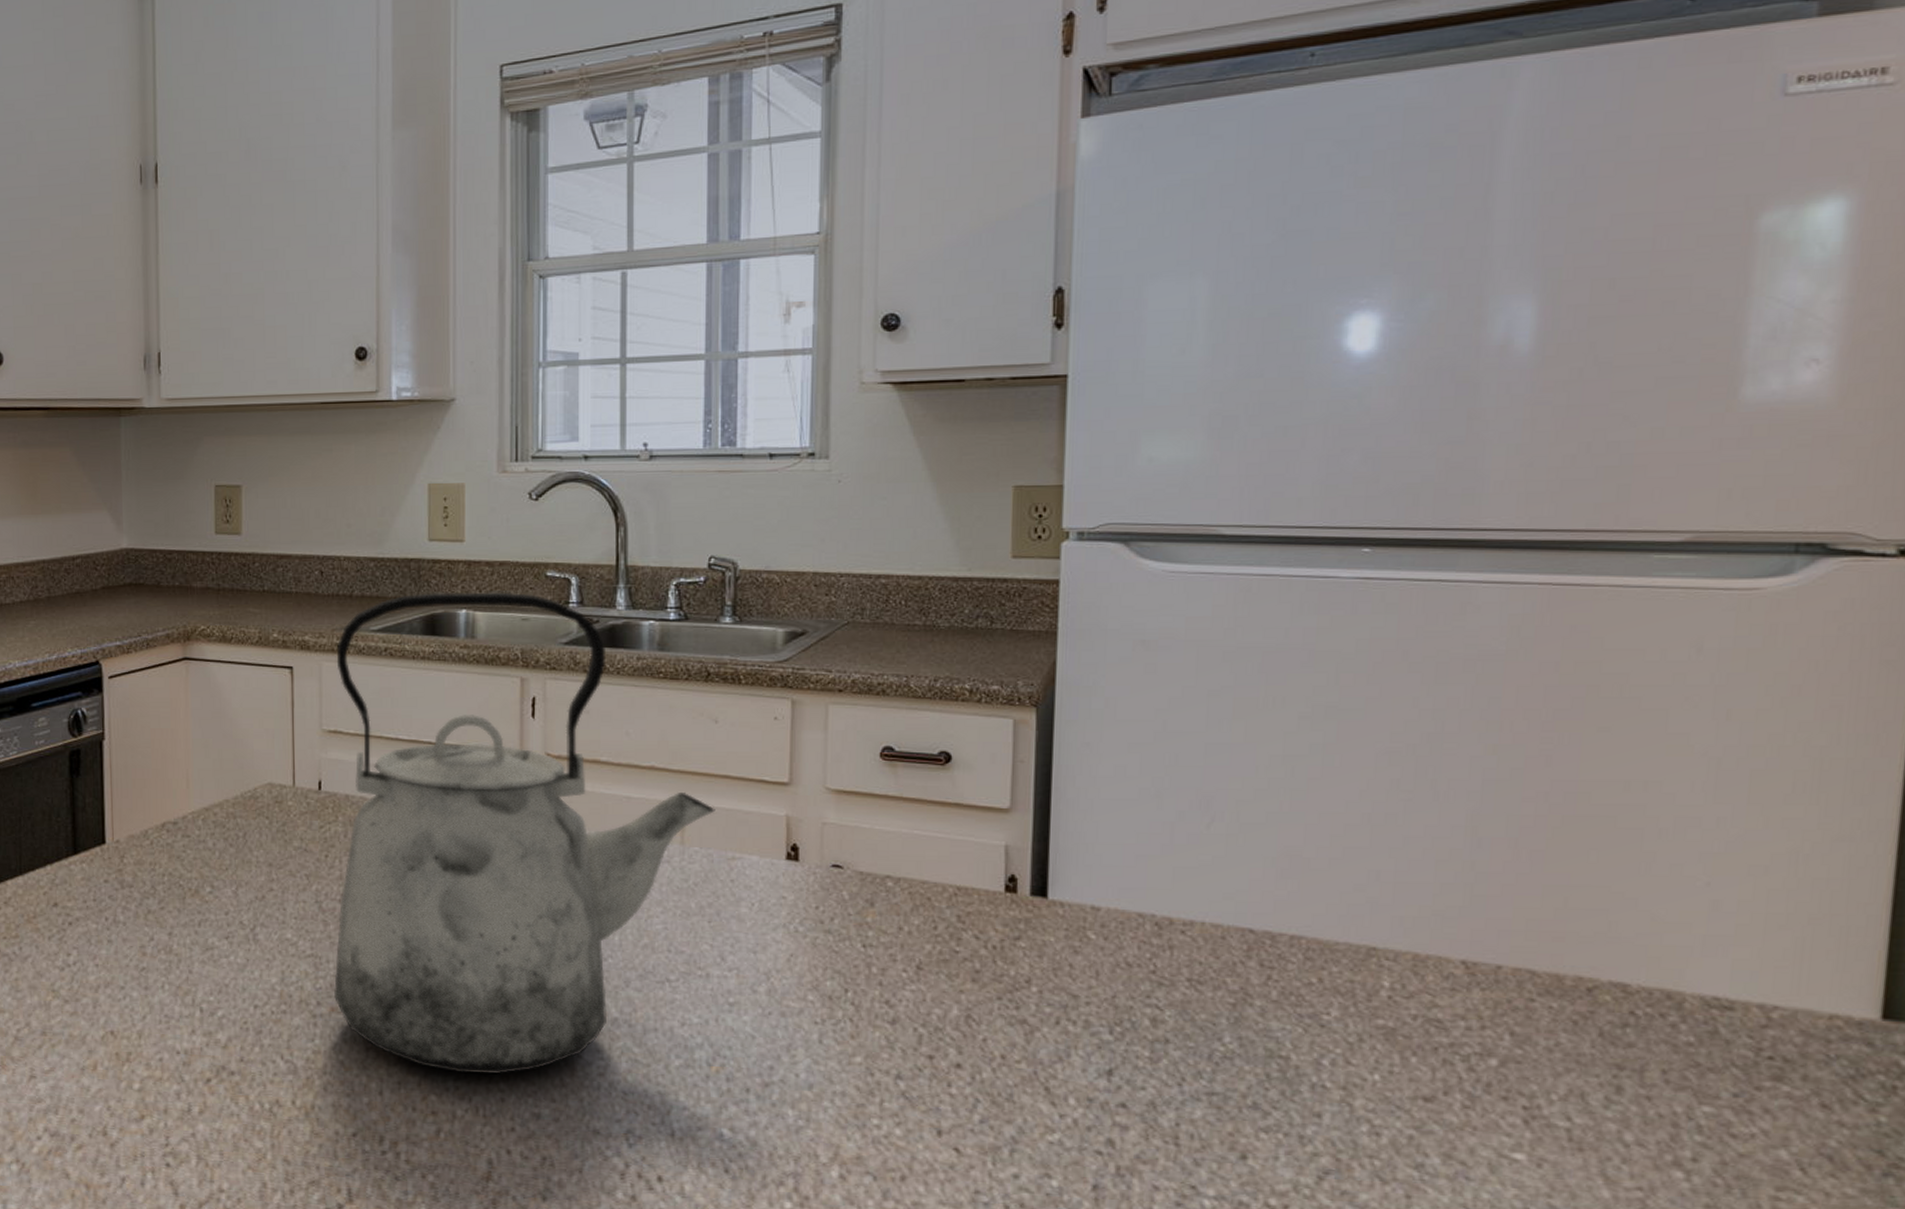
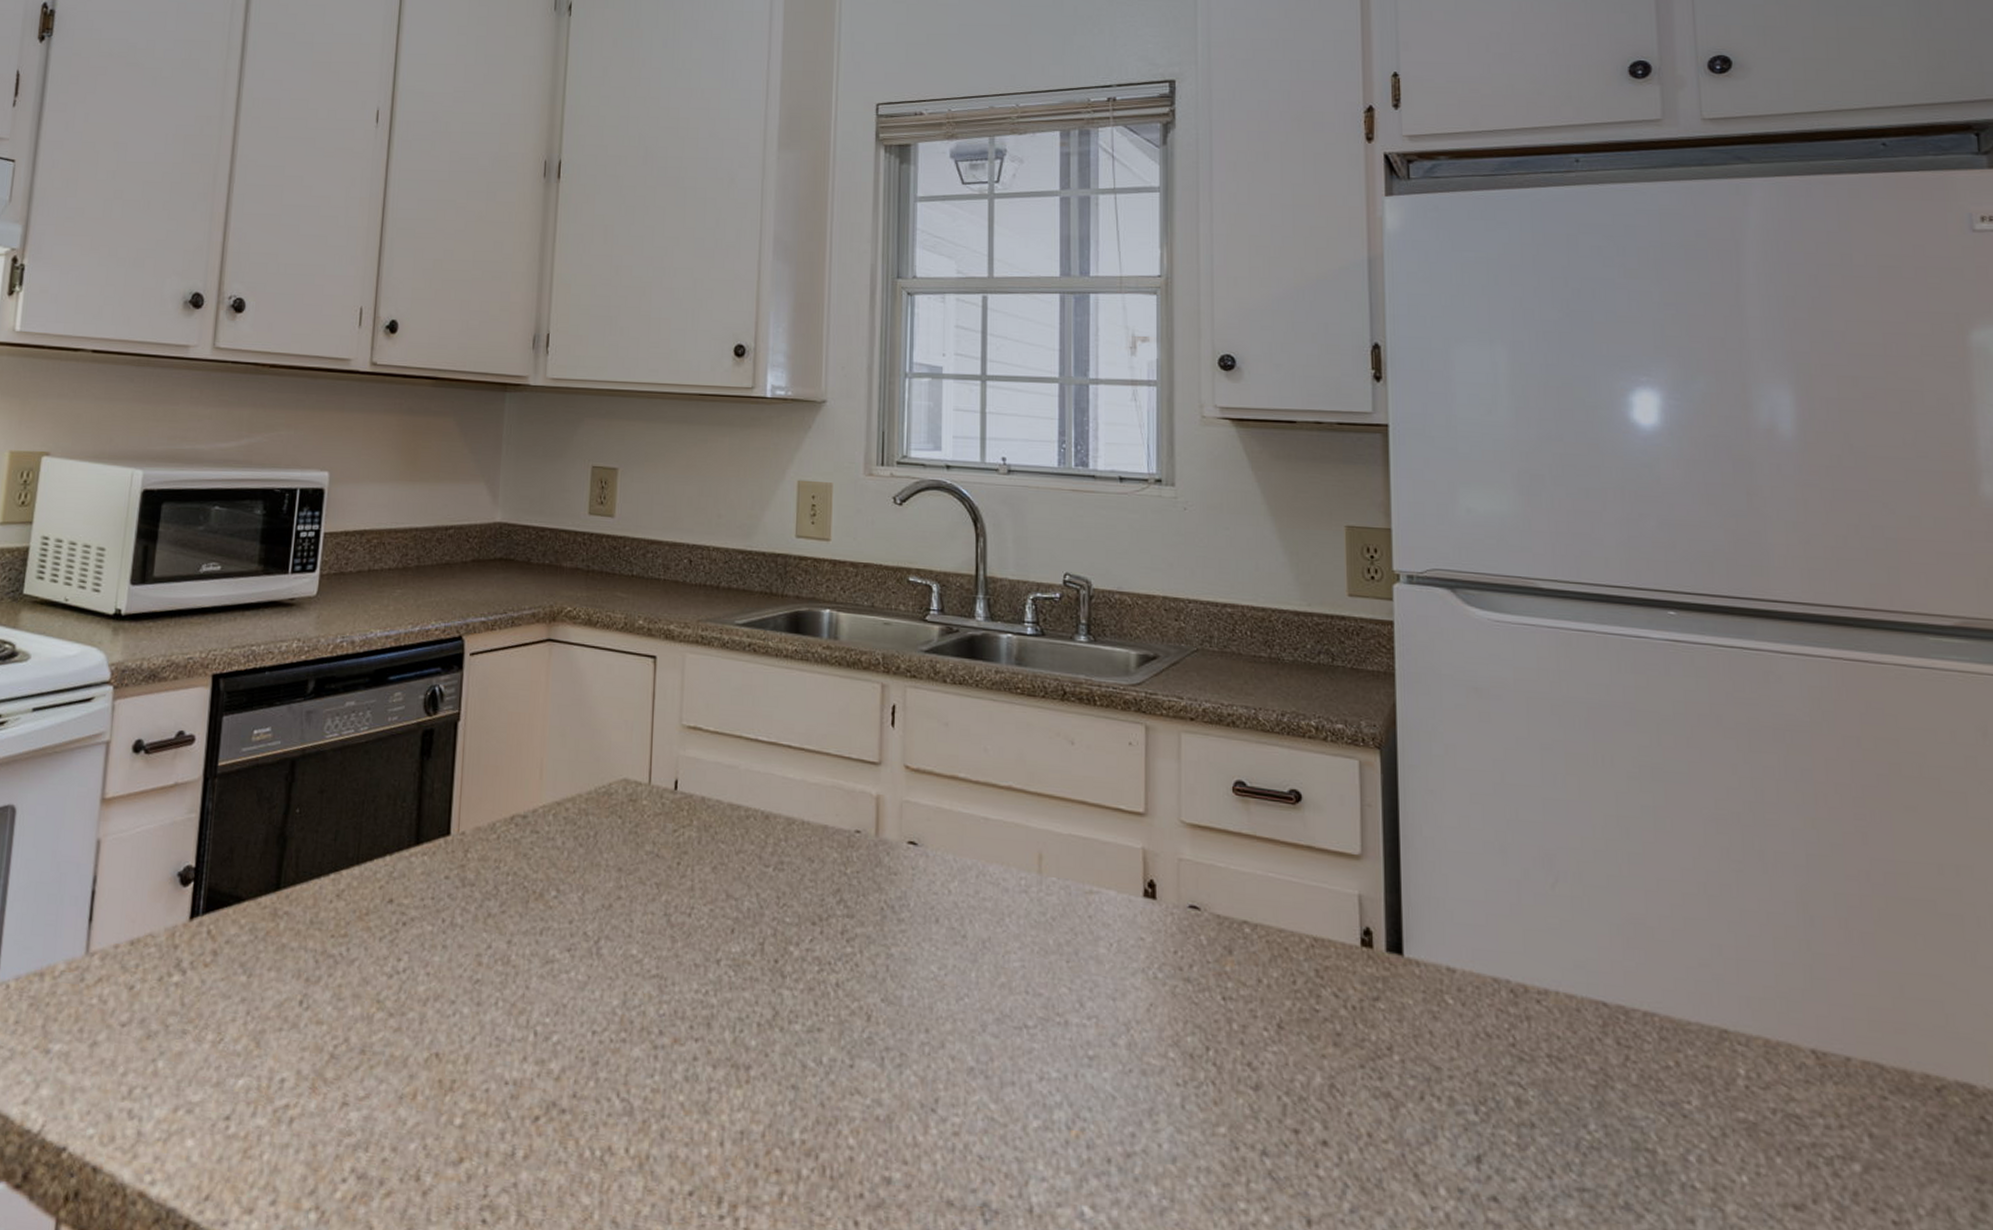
kettle: present [334,592,716,1075] -> none [678,589,1073,1129]

